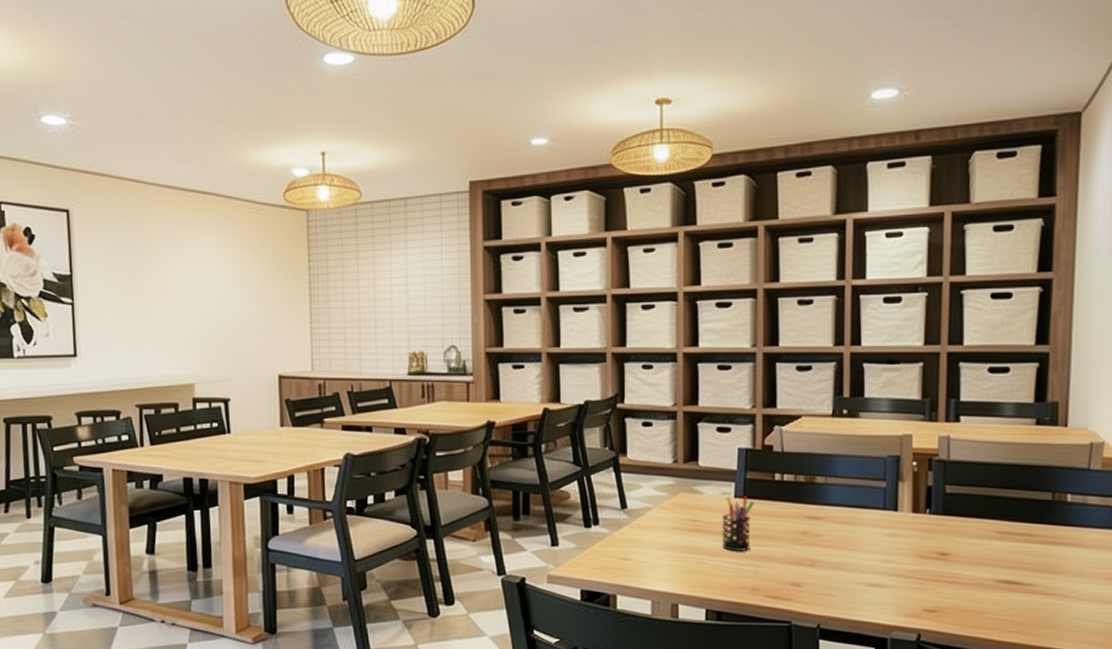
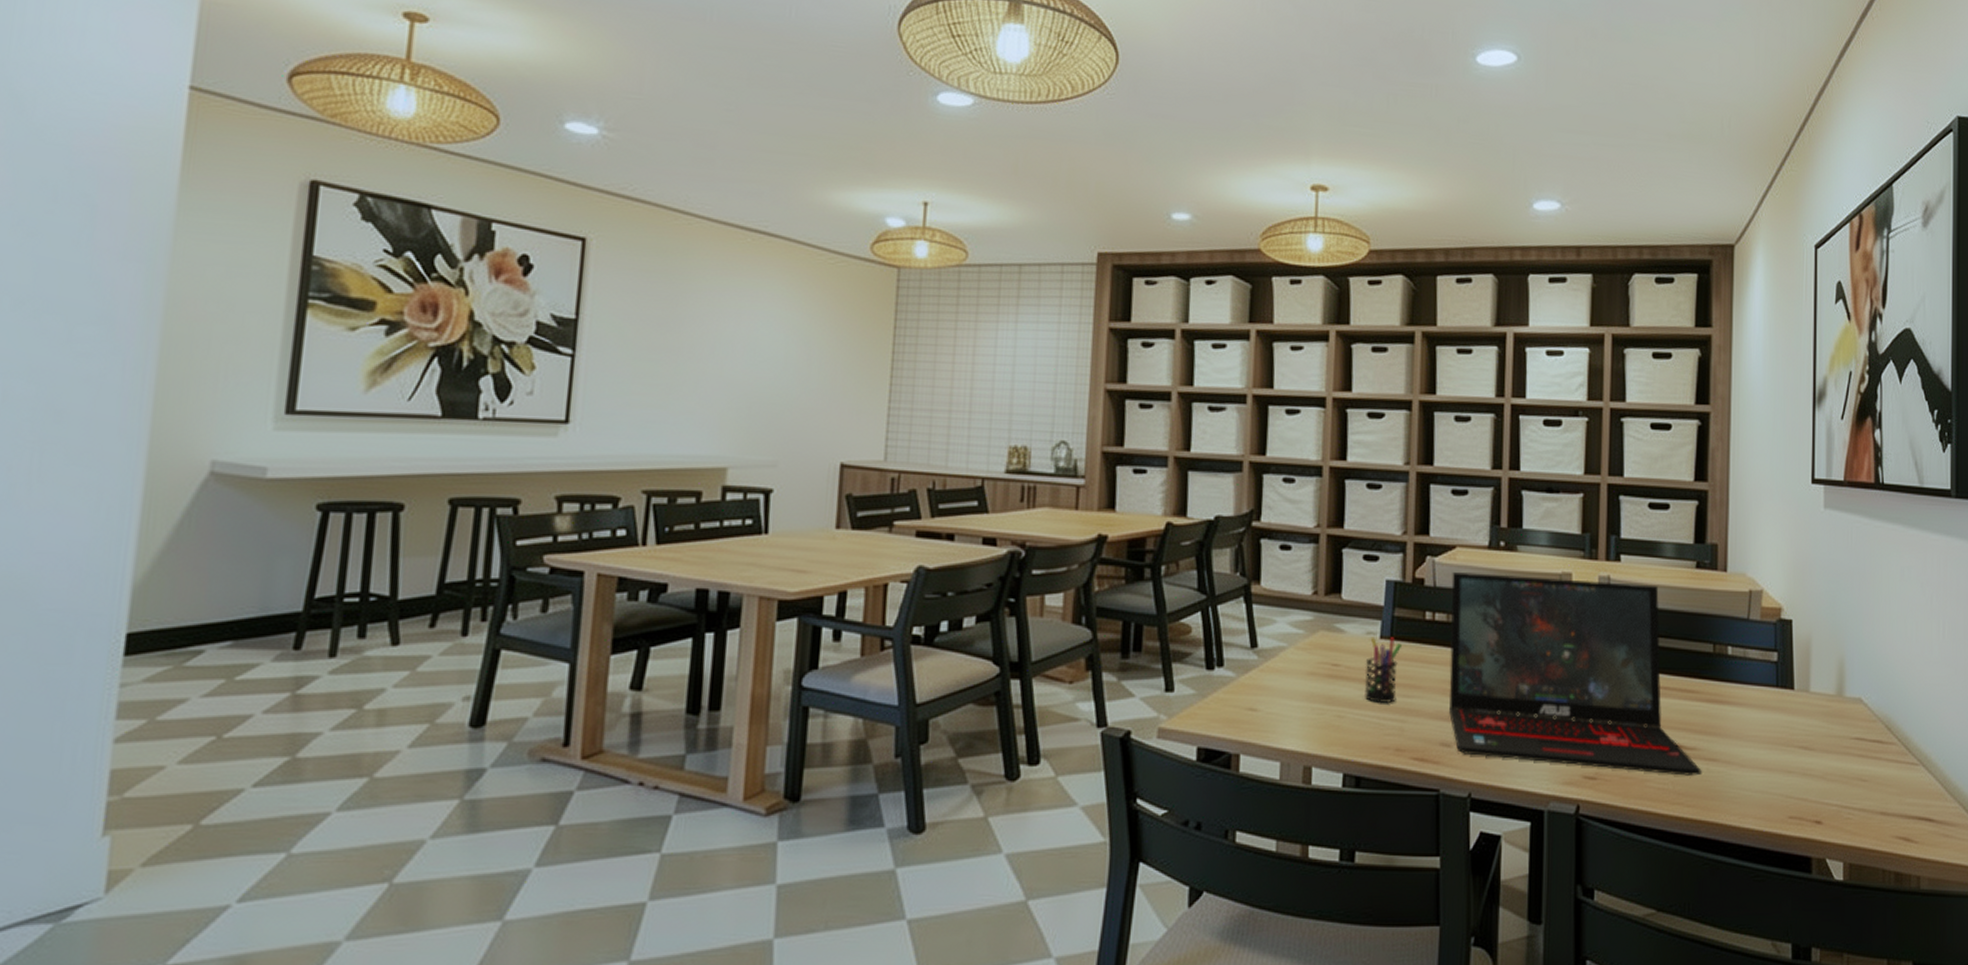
laptop: none [798,438,1039,608] -> present [1449,572,1702,776]

